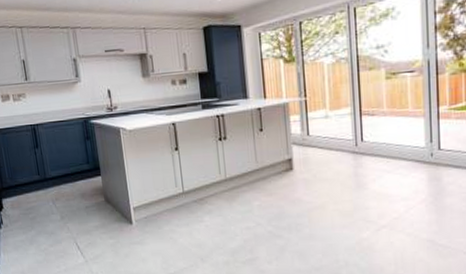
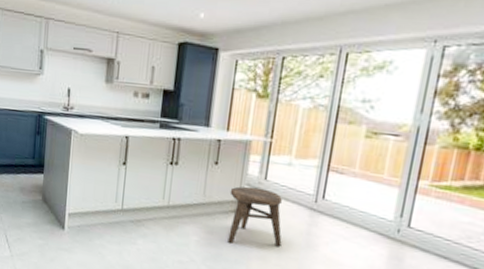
stool: none [279,143,335,200] -> present [228,186,282,247]

